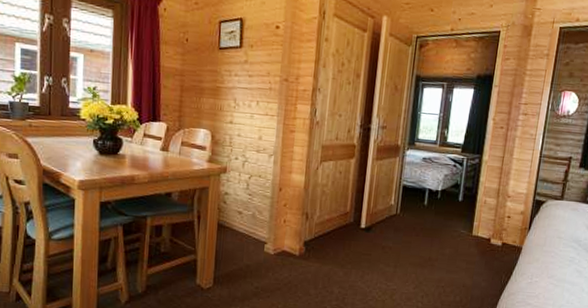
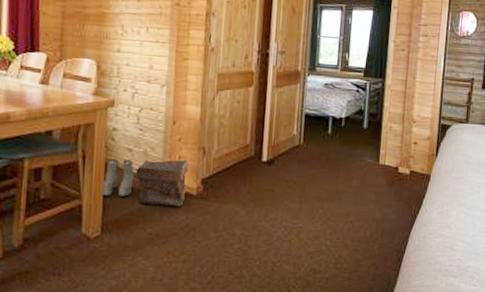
boots: none [213,220,243,254] -> present [100,159,134,197]
pouch: none [244,222,293,266] -> present [135,159,189,207]

